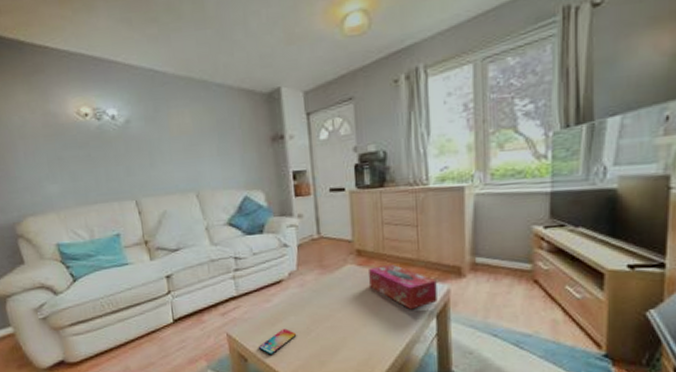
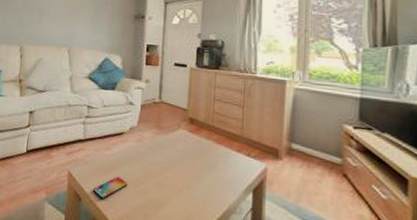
tissue box: present [369,263,437,310] -> none [197,135,256,181]

